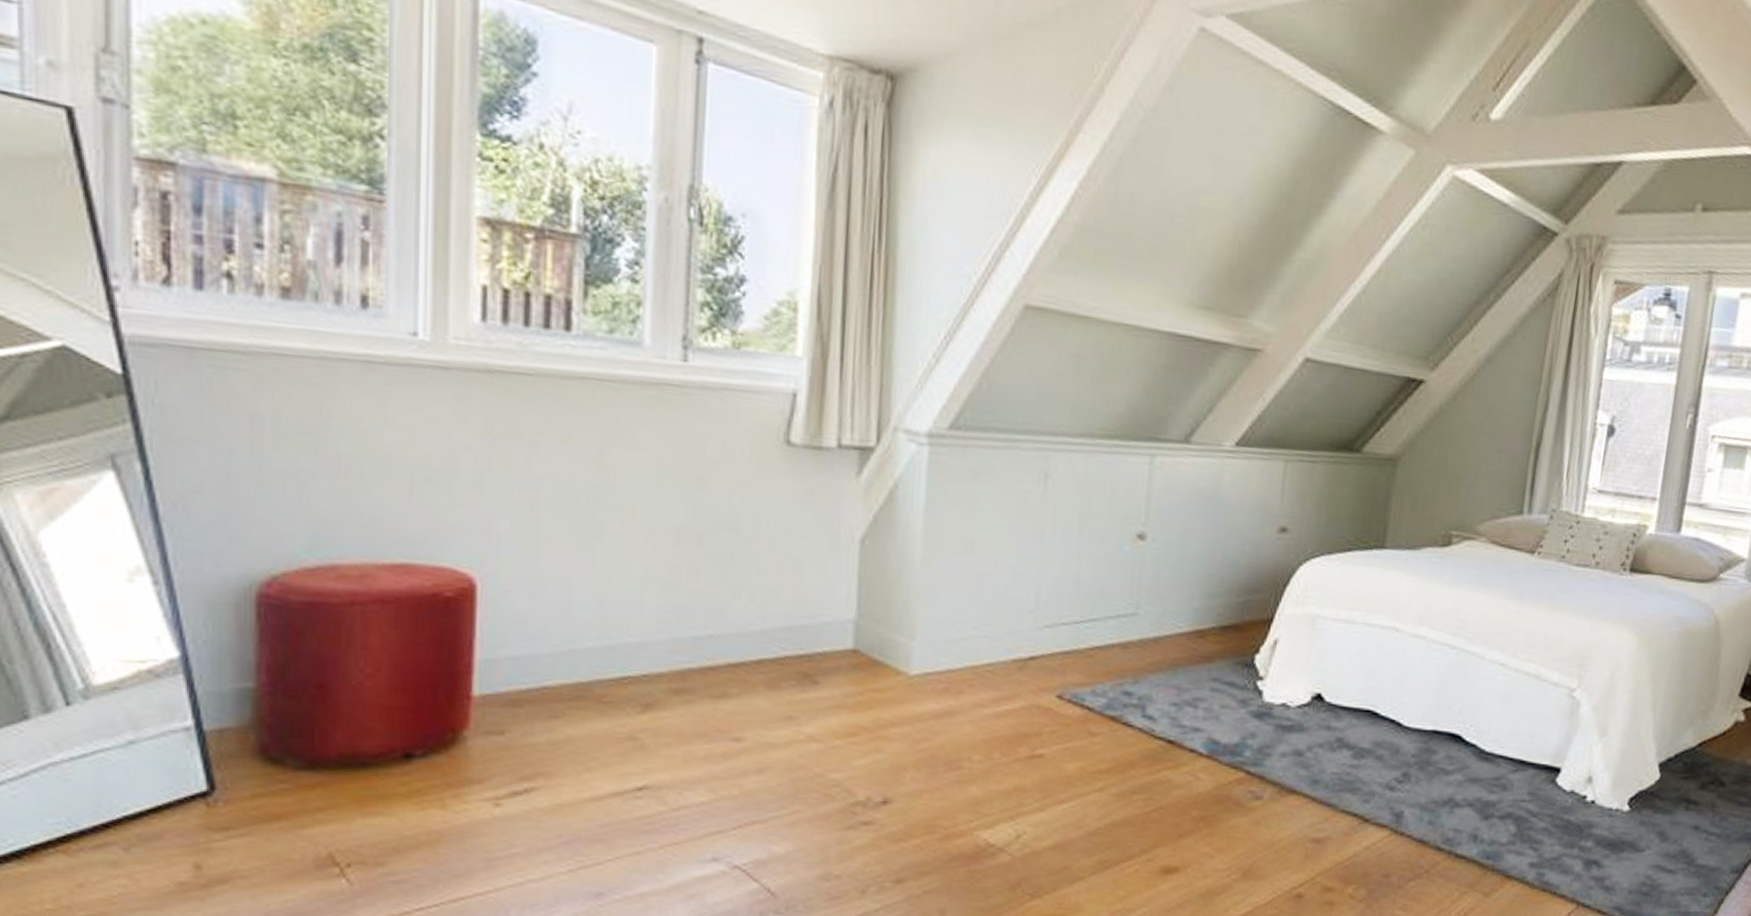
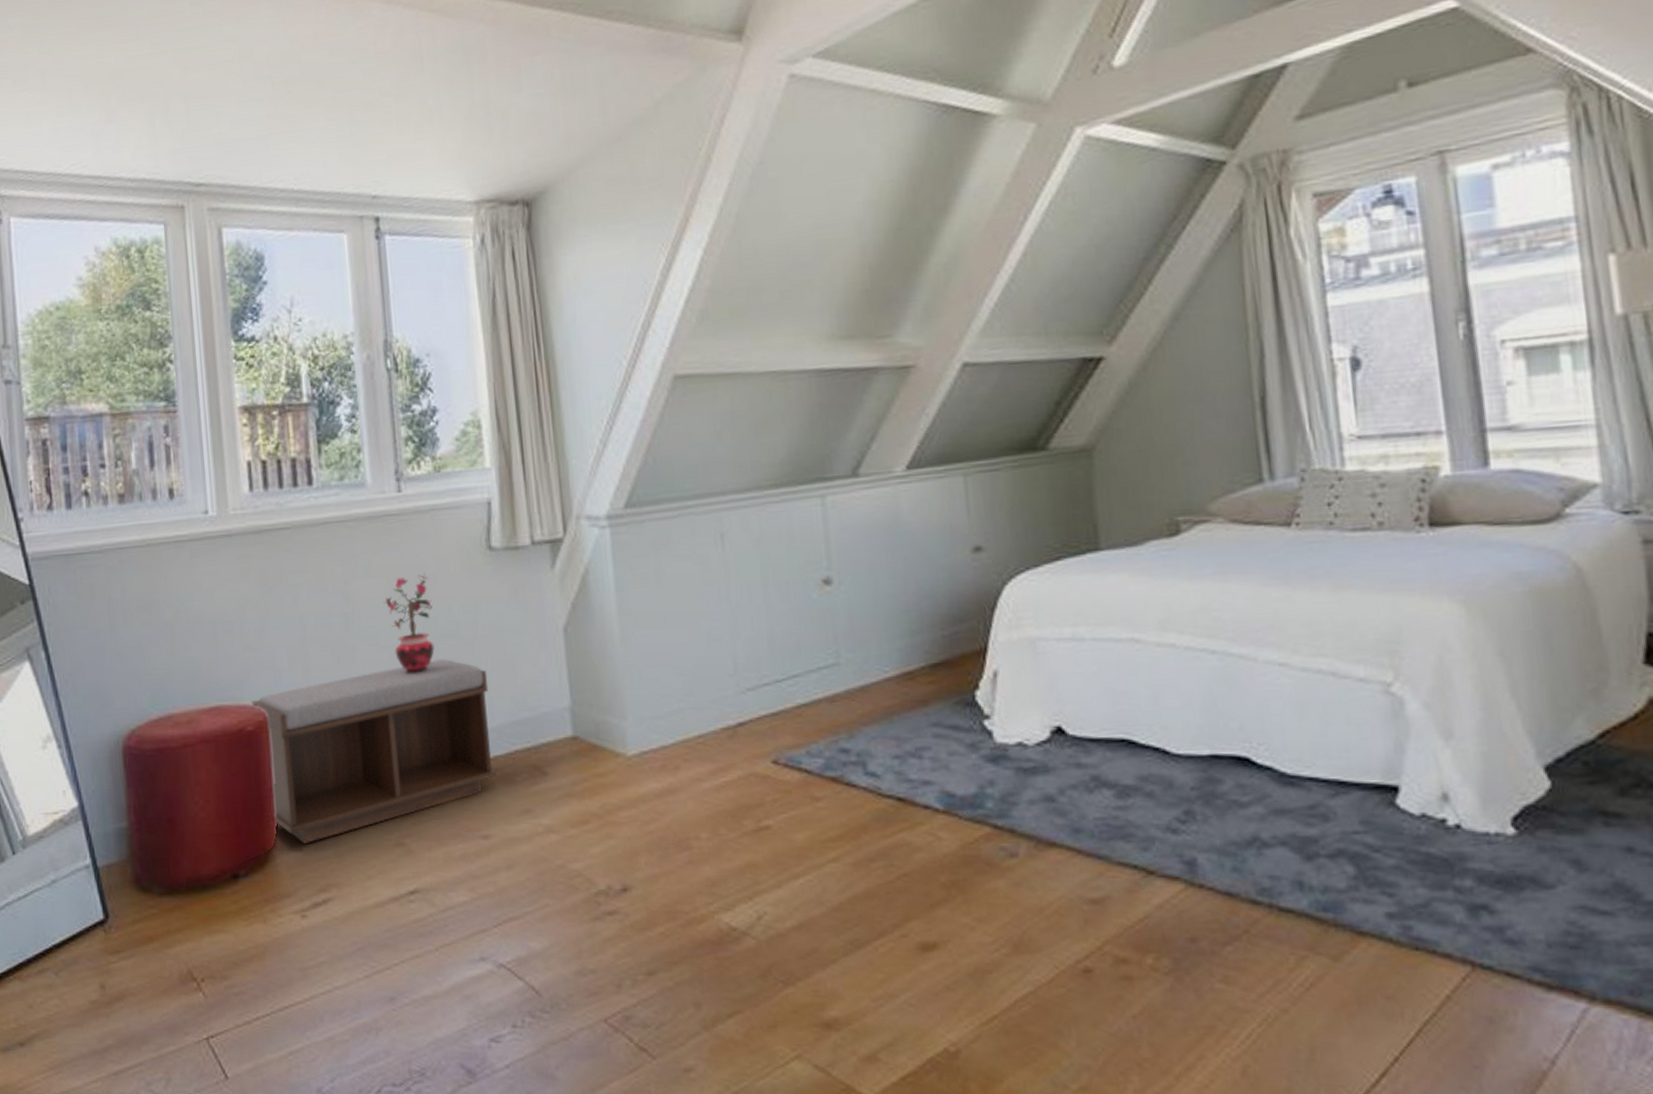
bench: none [454,550,765,728] -> present [251,658,496,843]
potted plant: none [647,456,709,562] -> present [383,574,435,673]

